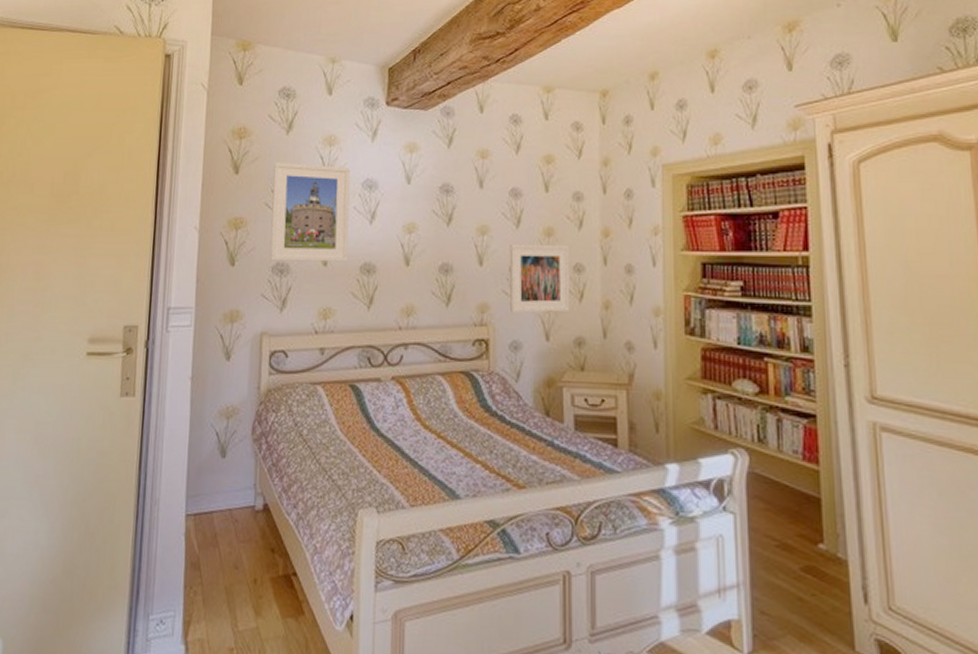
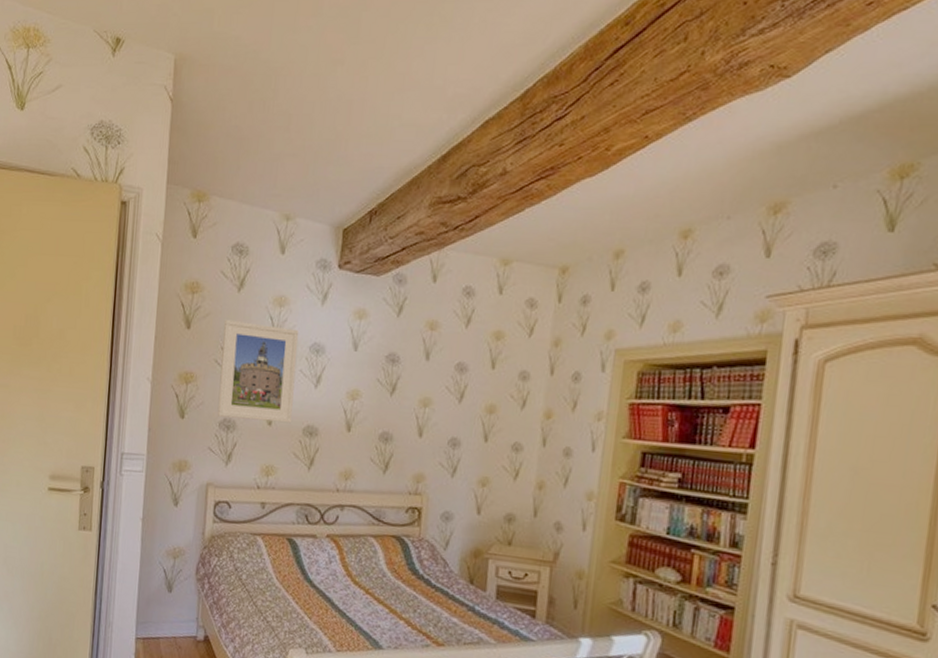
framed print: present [509,243,570,313] -> none [445,418,509,489]

